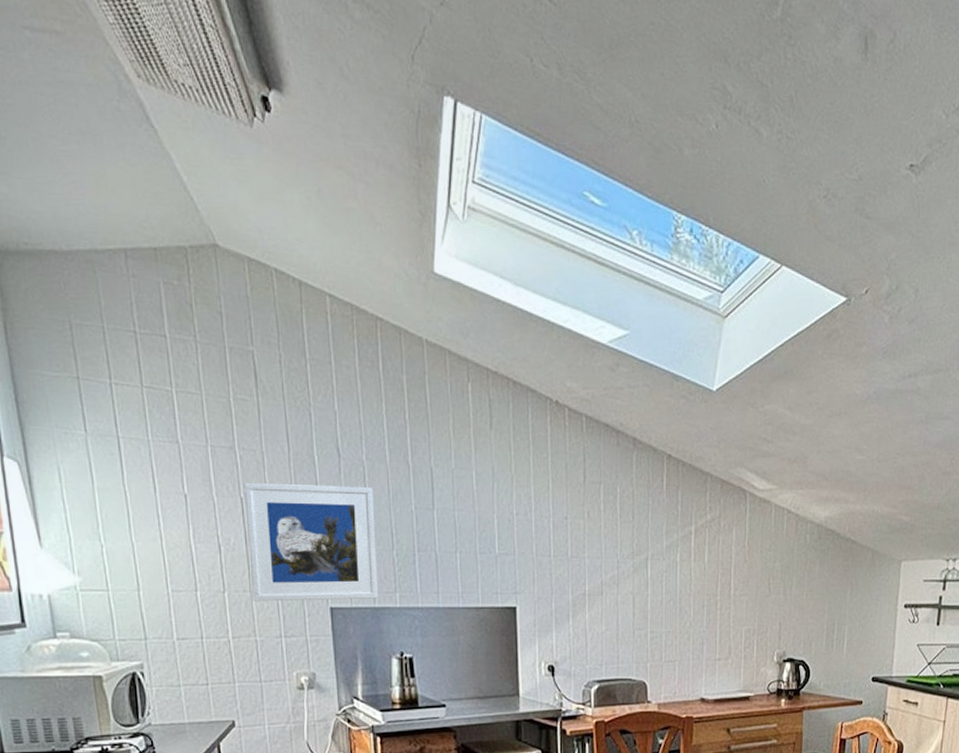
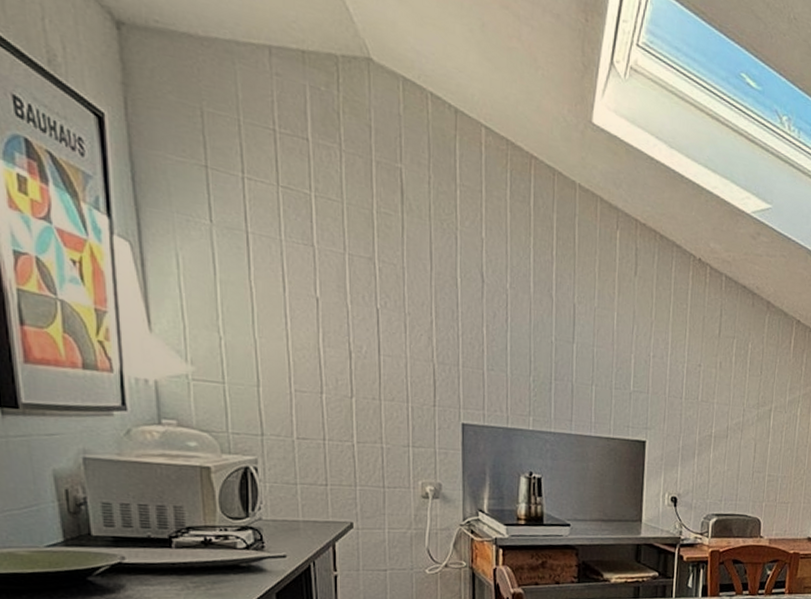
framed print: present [243,482,378,602] -> none [380,294,515,420]

